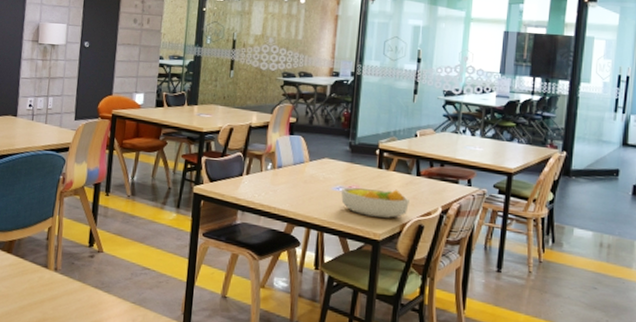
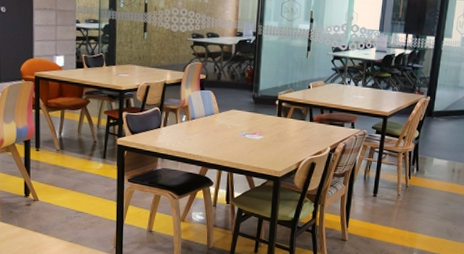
fruit bowl: present [341,187,409,218] -> none [246,133,304,158]

